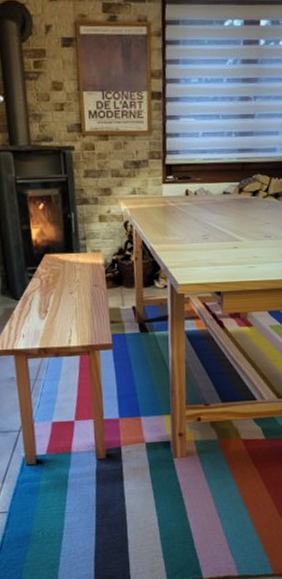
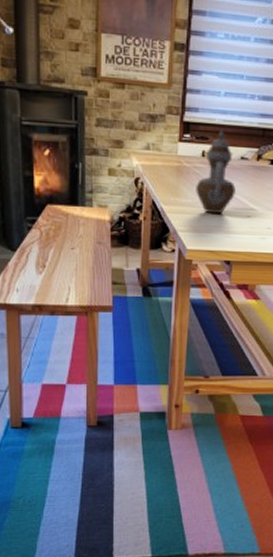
teapot: none [182,167,221,249] -> present [196,129,236,215]

